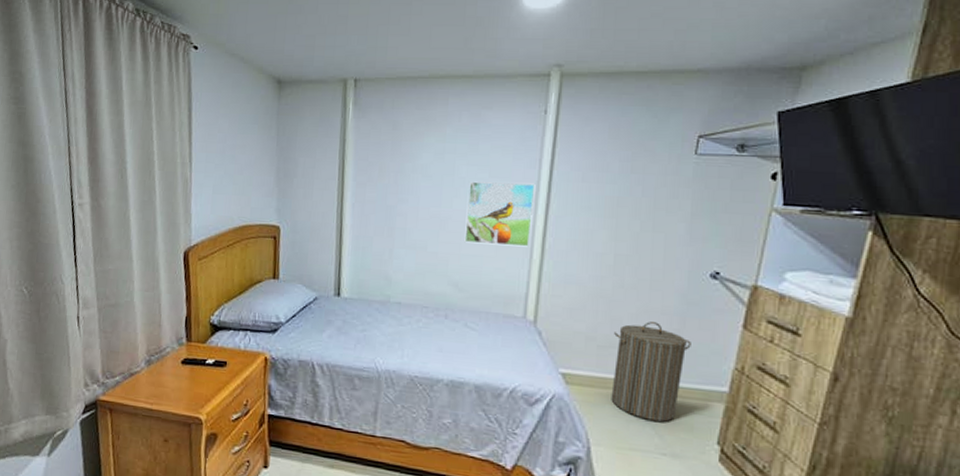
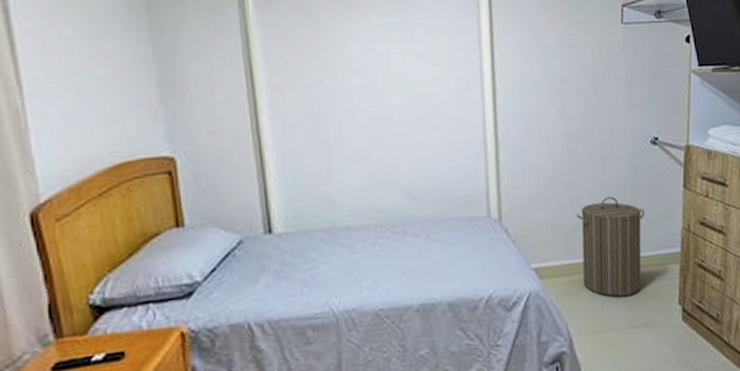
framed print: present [464,181,536,247] -> none [408,68,482,144]

